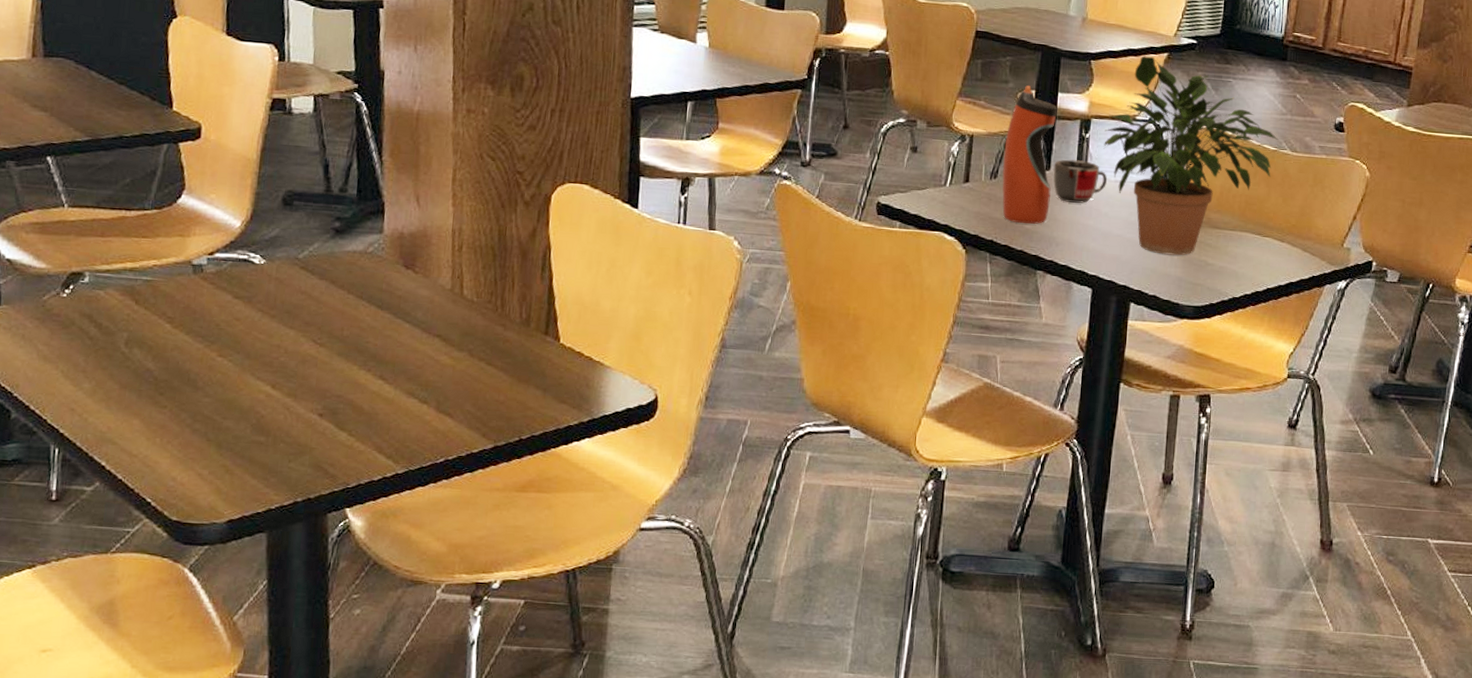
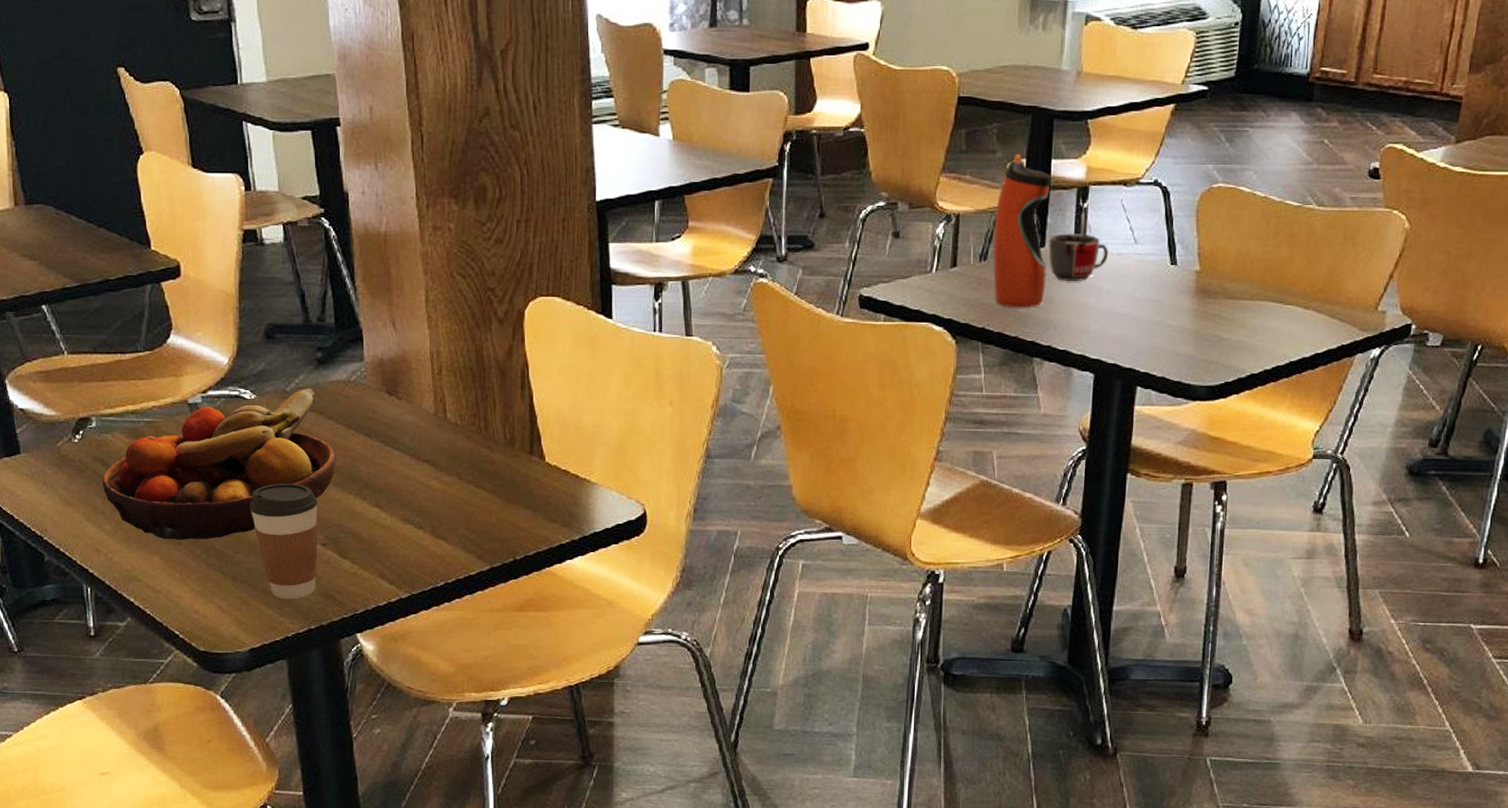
fruit bowl: none [87,256,343,404] -> present [102,388,336,540]
coffee cup: none [245,350,319,470] -> present [249,483,318,600]
potted plant: present [1103,56,1279,256] -> none [1104,109,1303,332]

